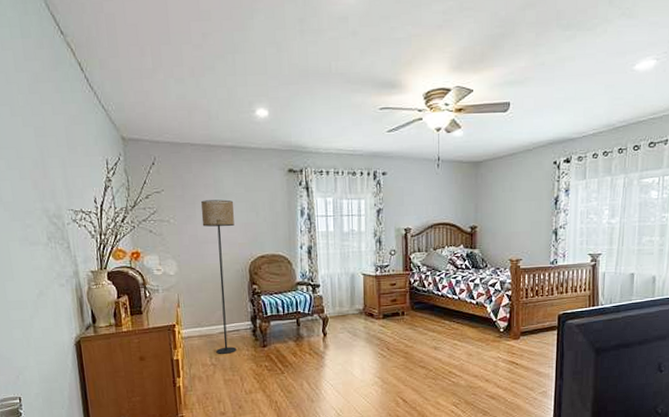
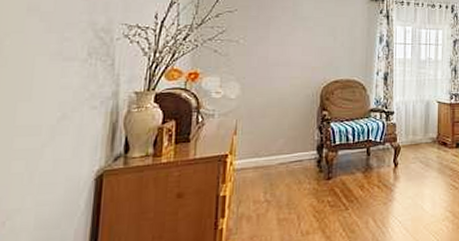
floor lamp: present [201,199,236,354] -> none [273,22,312,189]

